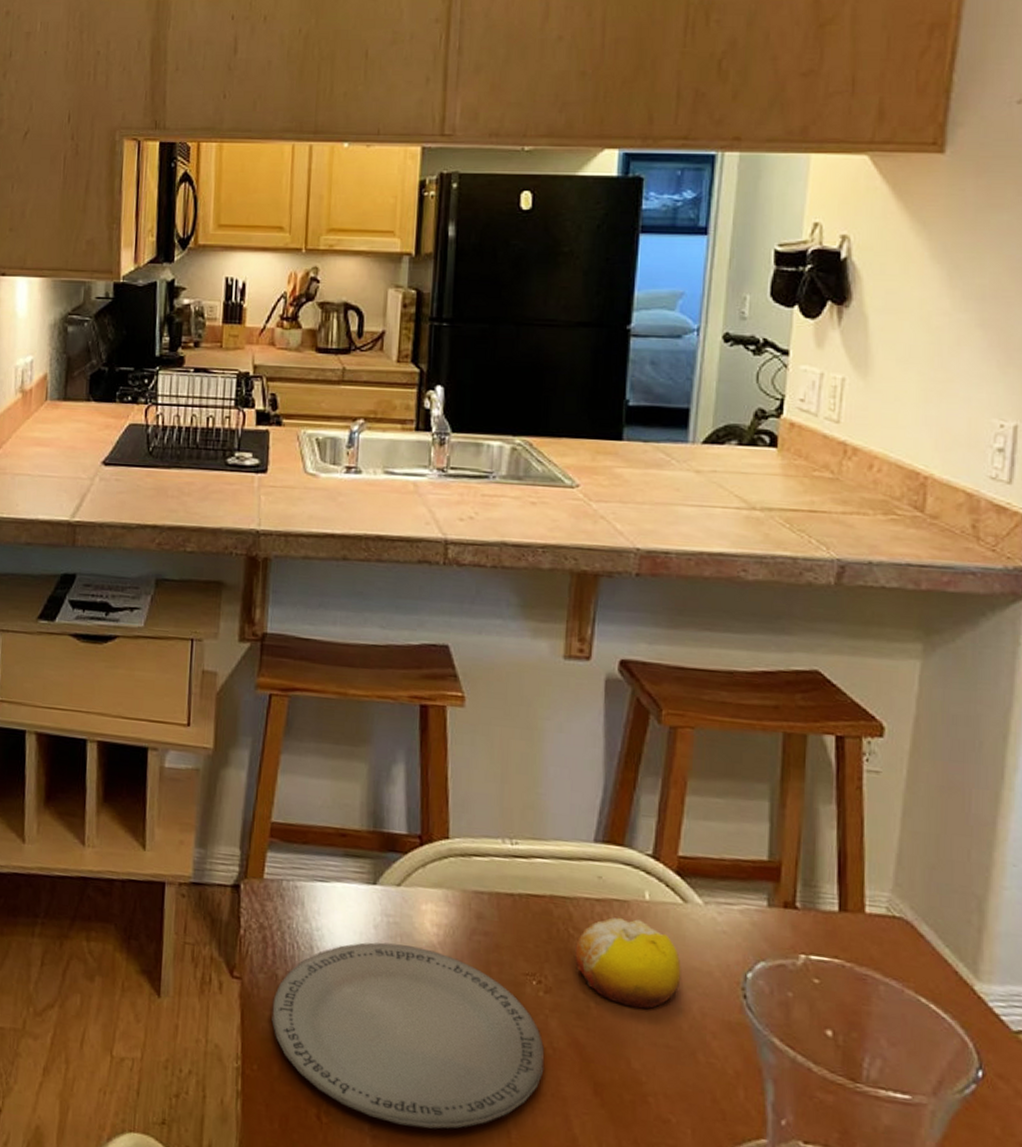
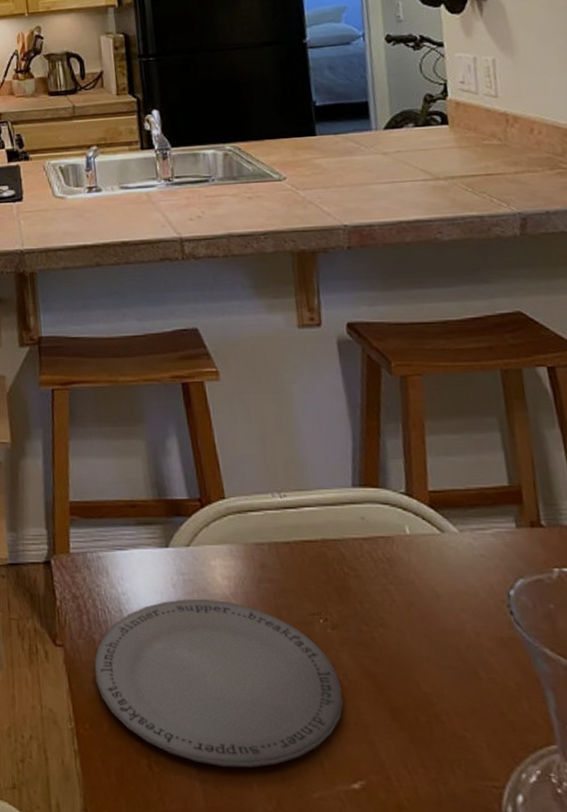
fruit: present [575,917,681,1009] -> none [352,552,452,634]

